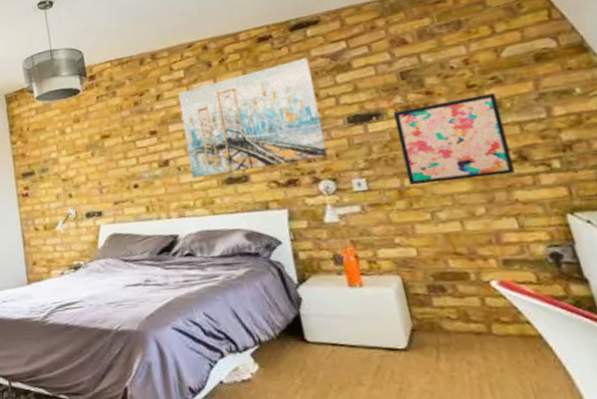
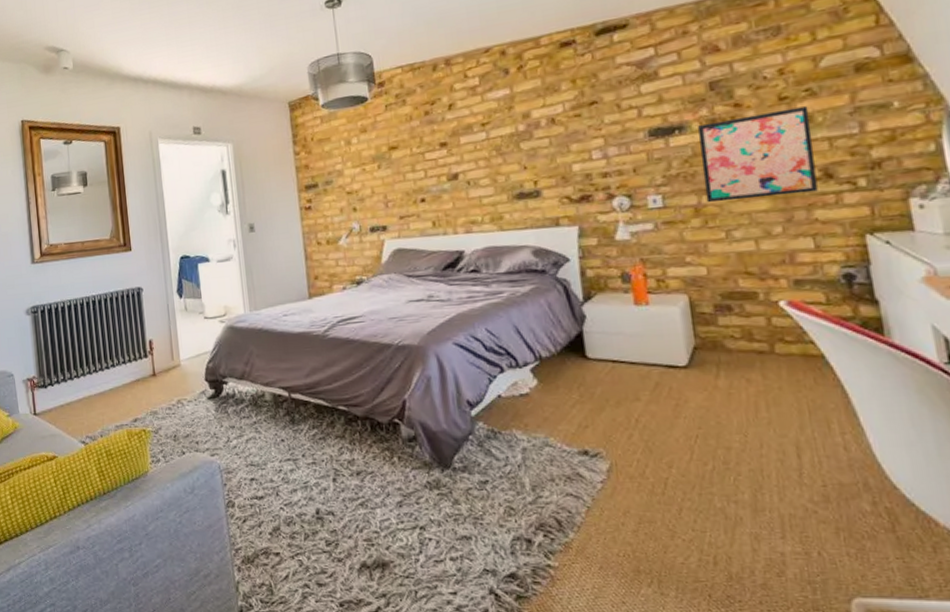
wall art: present [177,57,328,178] -> none [471,65,625,193]

